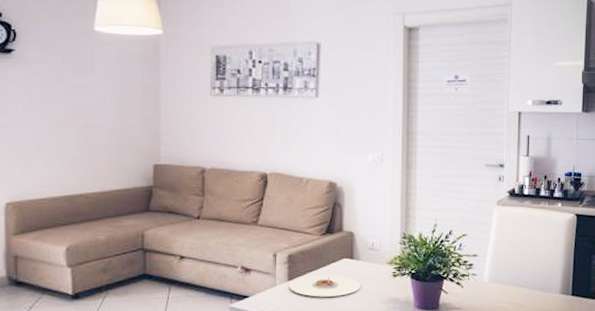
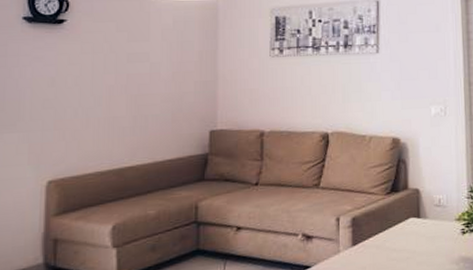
plate: present [289,275,361,297] -> none [353,236,429,262]

